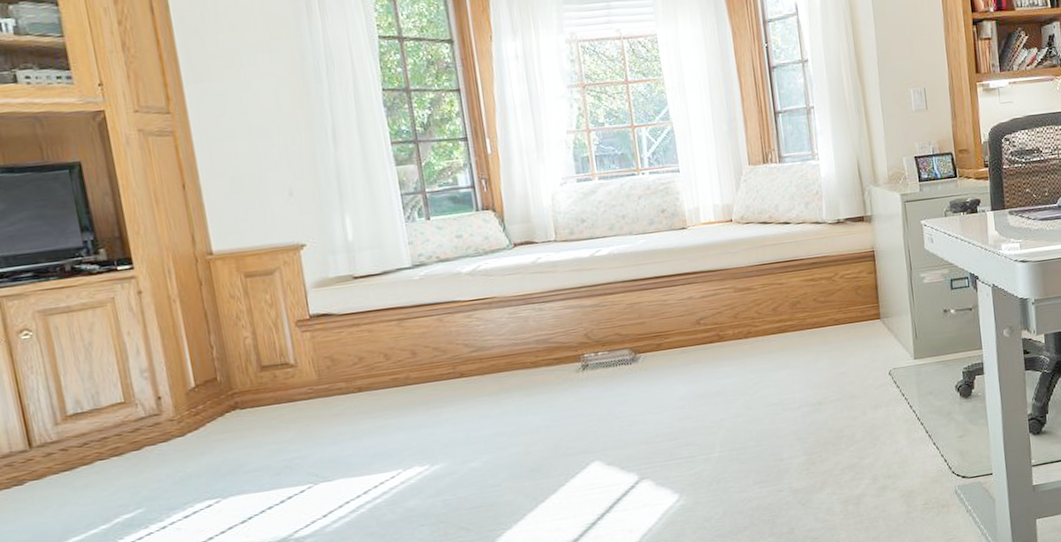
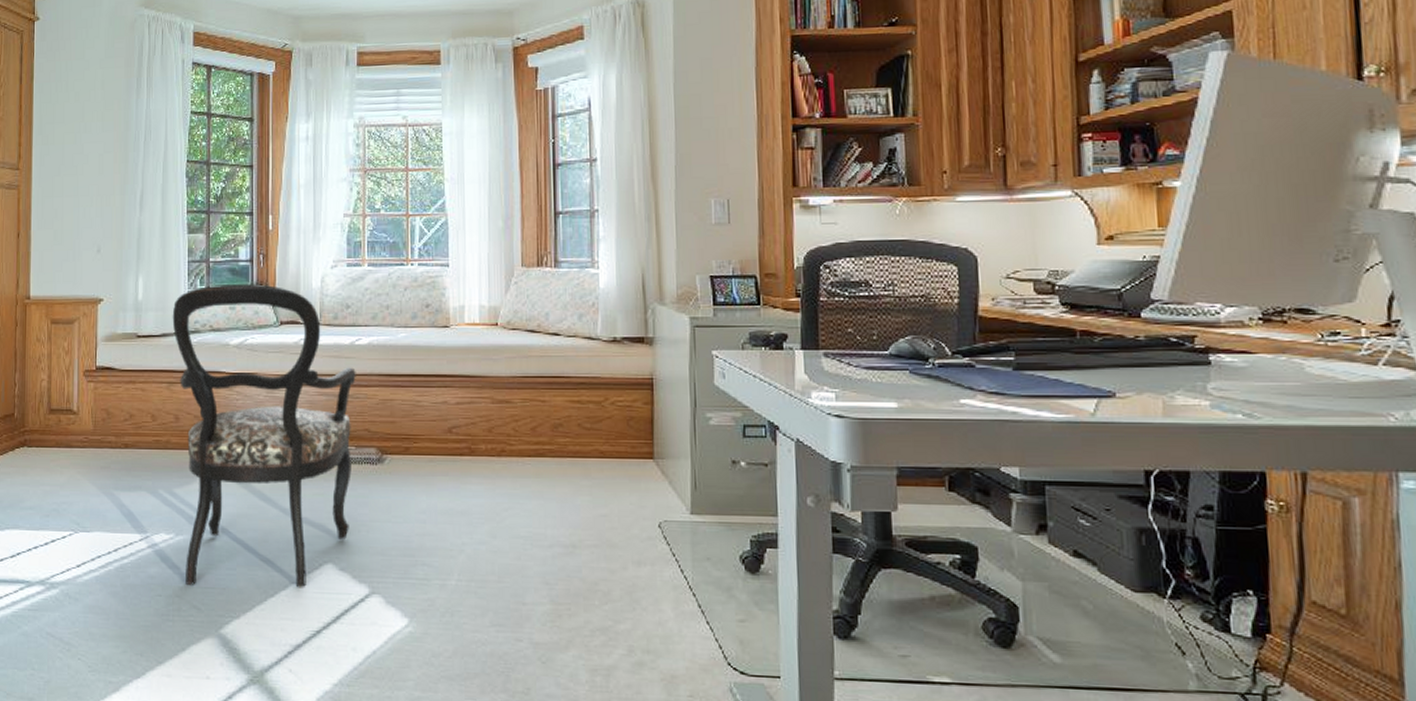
armchair: none [390,209,612,510] -> present [172,284,356,588]

